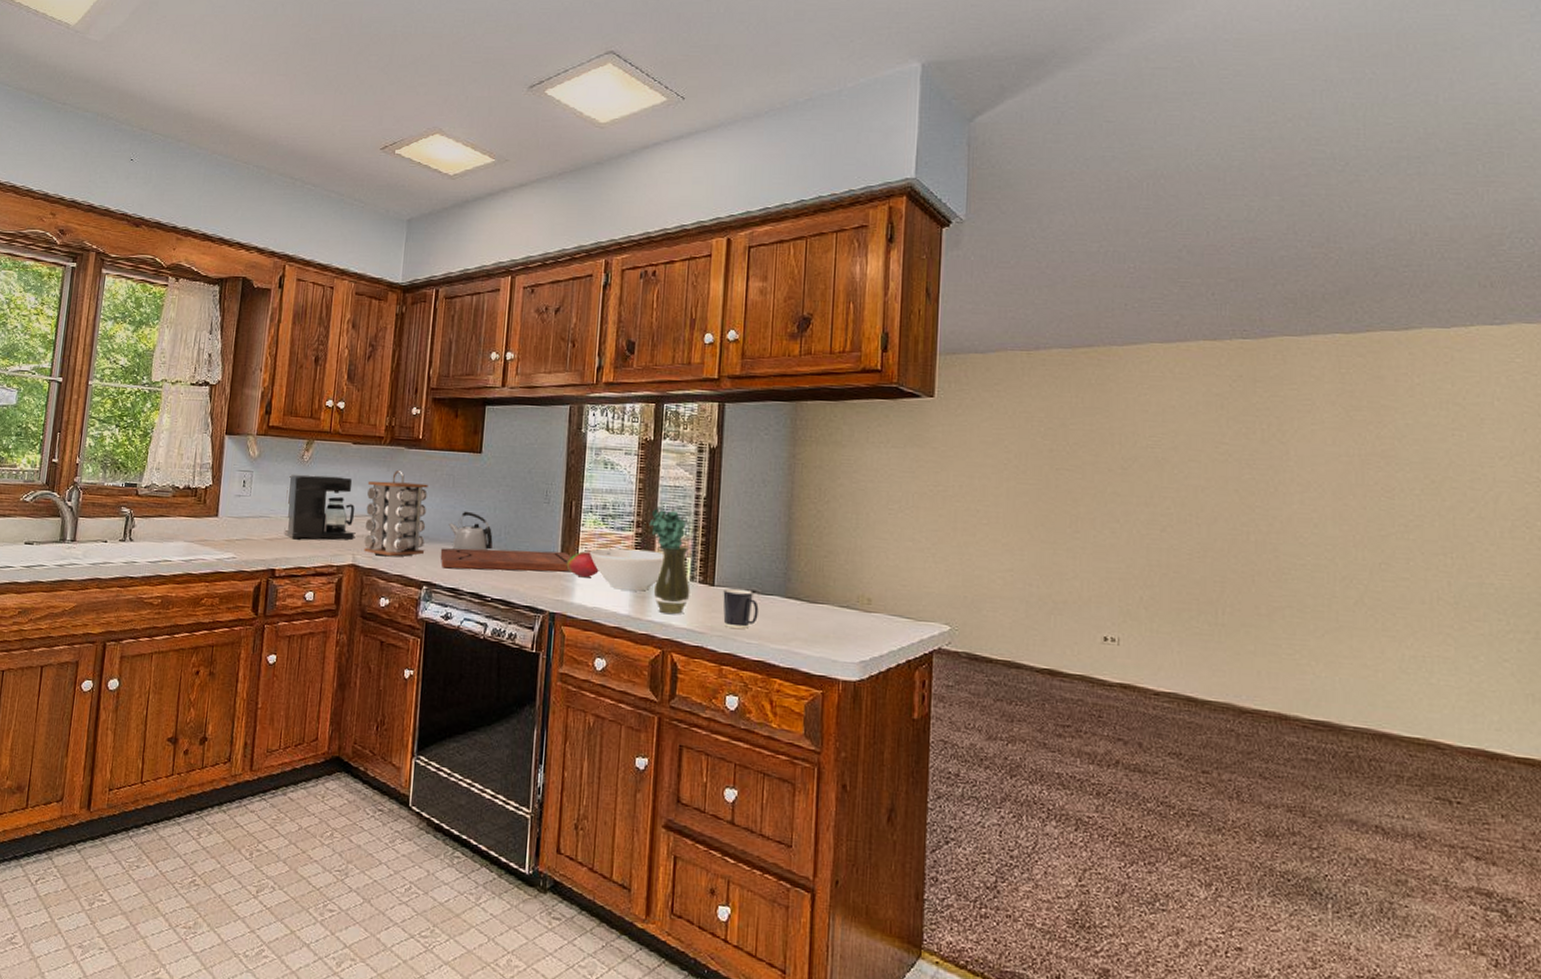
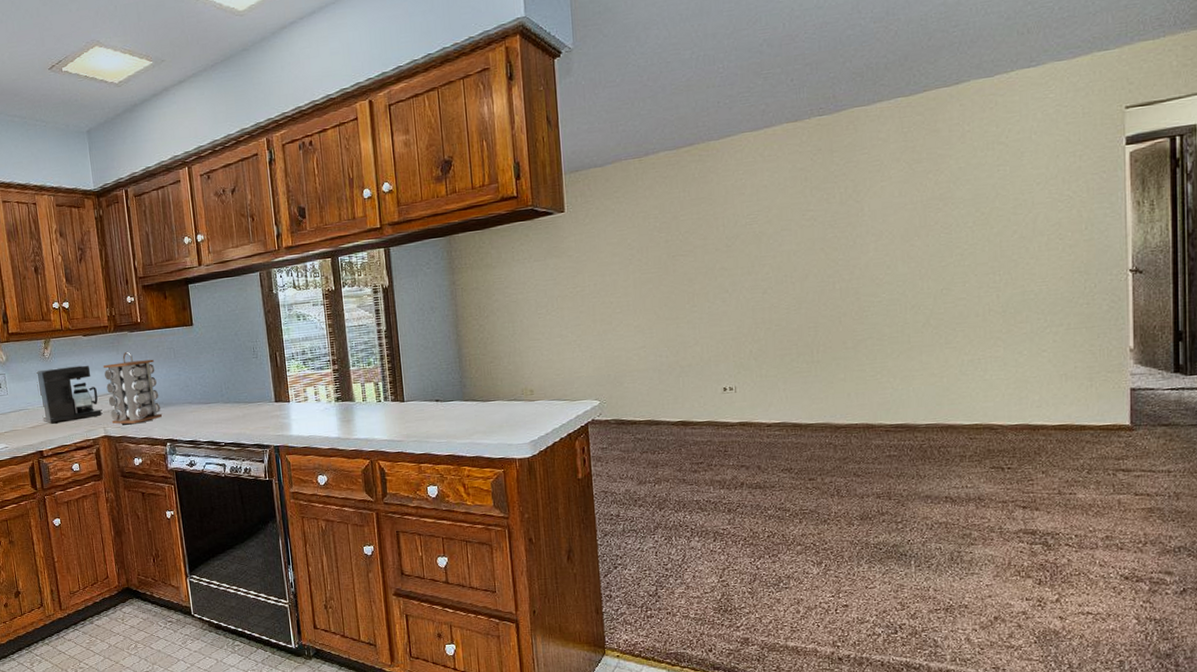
cutting board: present [440,548,571,572] -> none [175,395,285,426]
kettle: present [448,511,493,551] -> none [177,375,217,410]
fruit: present [566,551,599,578] -> none [280,392,308,414]
bowl: present [590,548,664,591] -> none [298,381,360,418]
vase: present [649,504,690,615] -> none [342,343,386,431]
mug: present [723,588,759,630] -> none [412,400,444,434]

